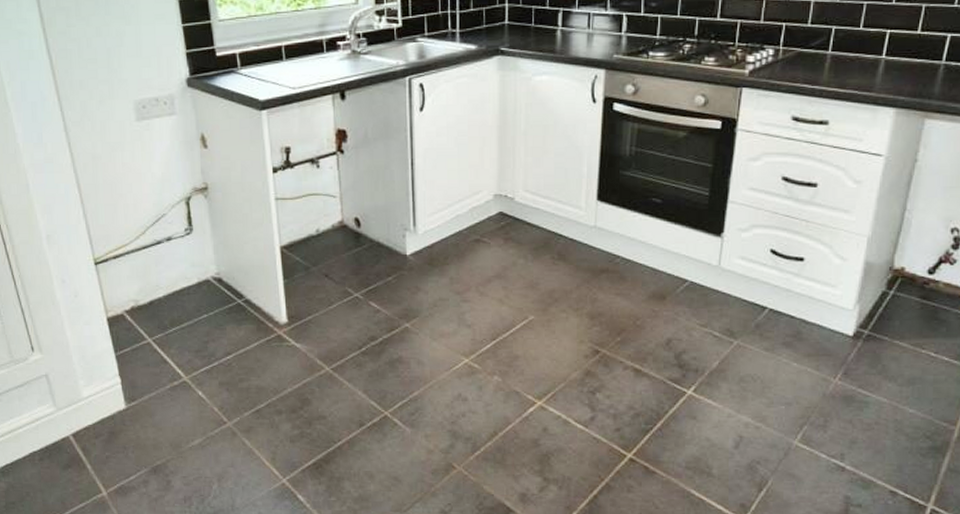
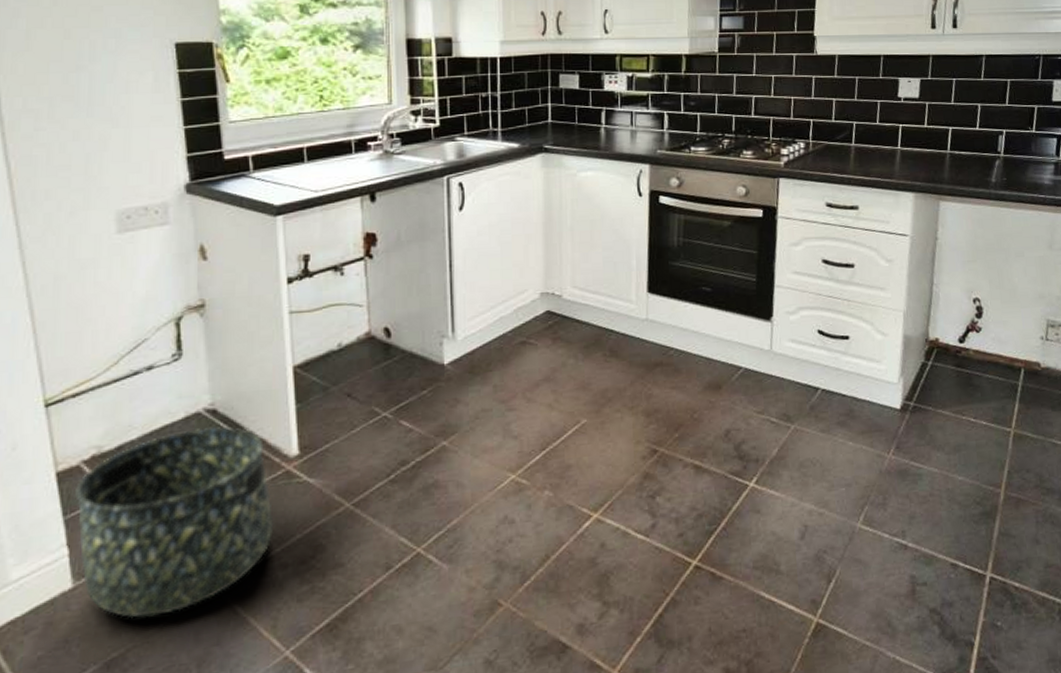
basket: none [122,293,270,438] -> present [75,426,274,619]

